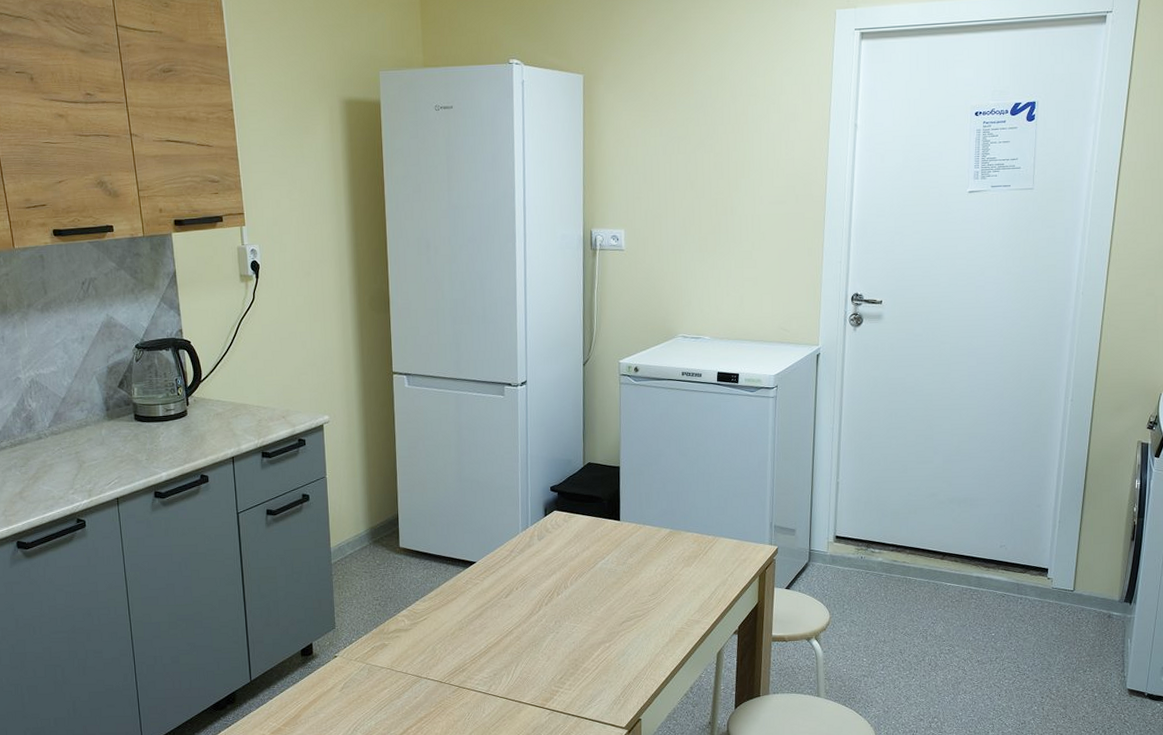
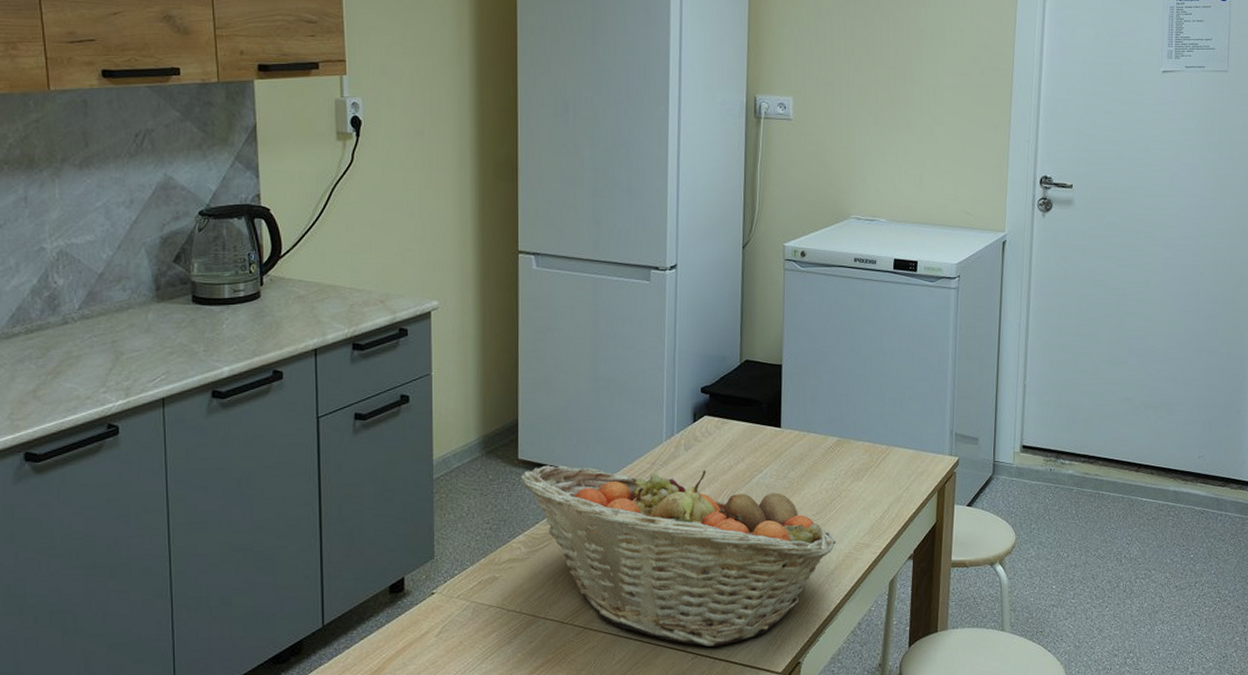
fruit basket: none [402,552,670,704] -> present [520,465,836,647]

